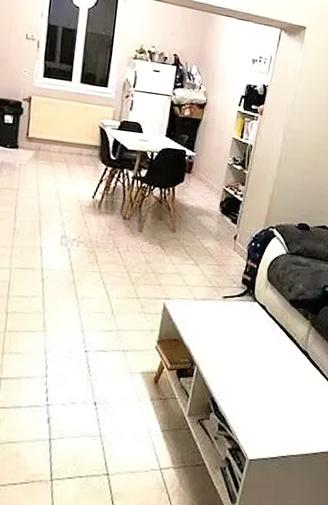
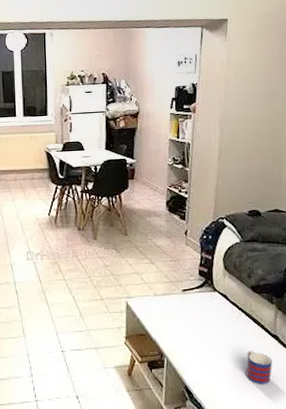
mug: none [272,364,300,400] -> present [246,350,273,384]

